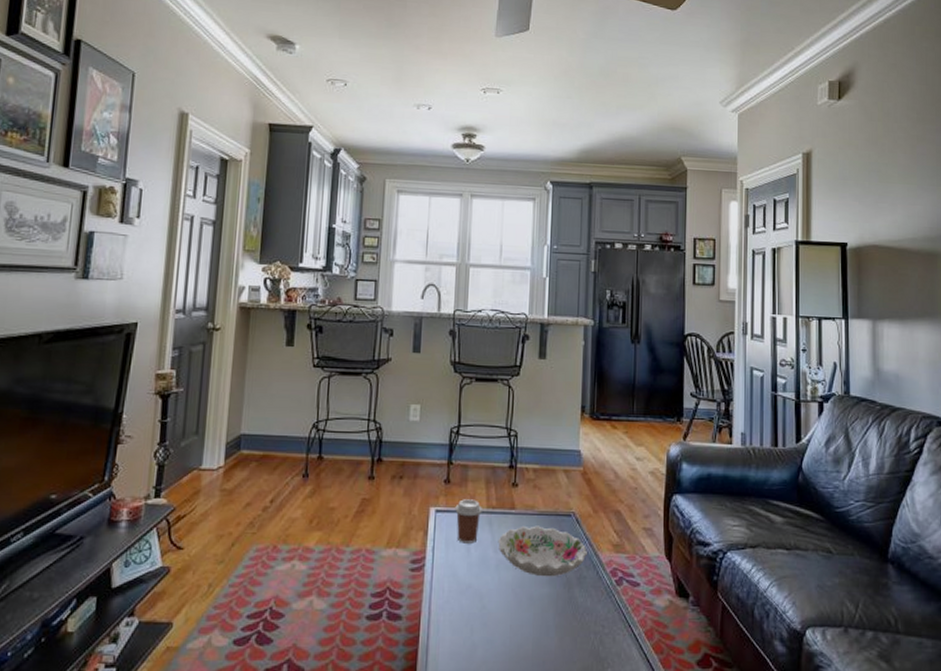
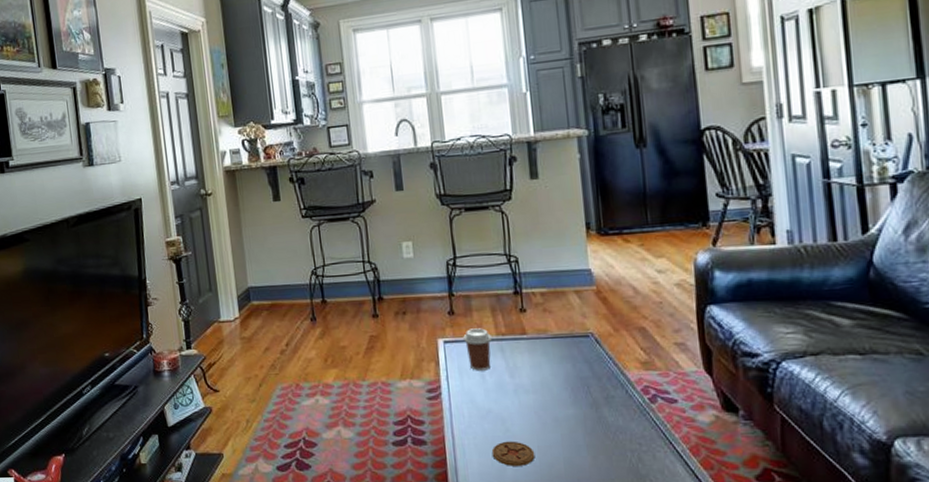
coaster: none [465,618,507,646] -> present [491,441,535,466]
decorative bowl: present [498,525,587,577] -> none [512,349,613,399]

